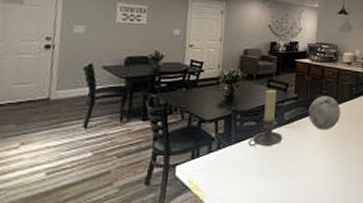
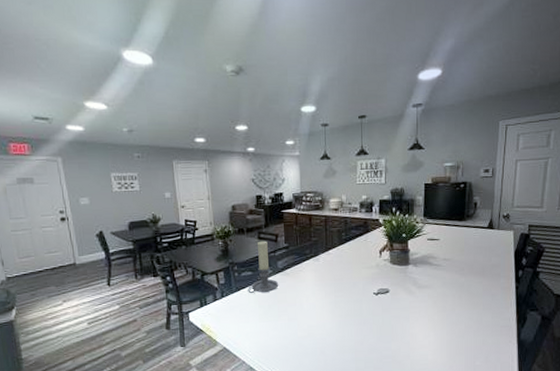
decorative orb: present [308,96,341,130] -> none [300,243,332,275]

